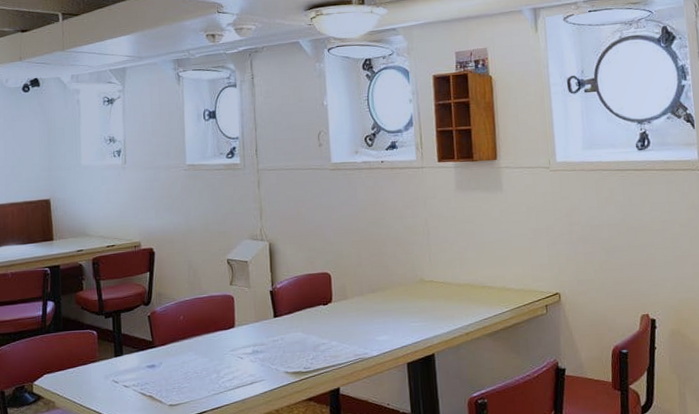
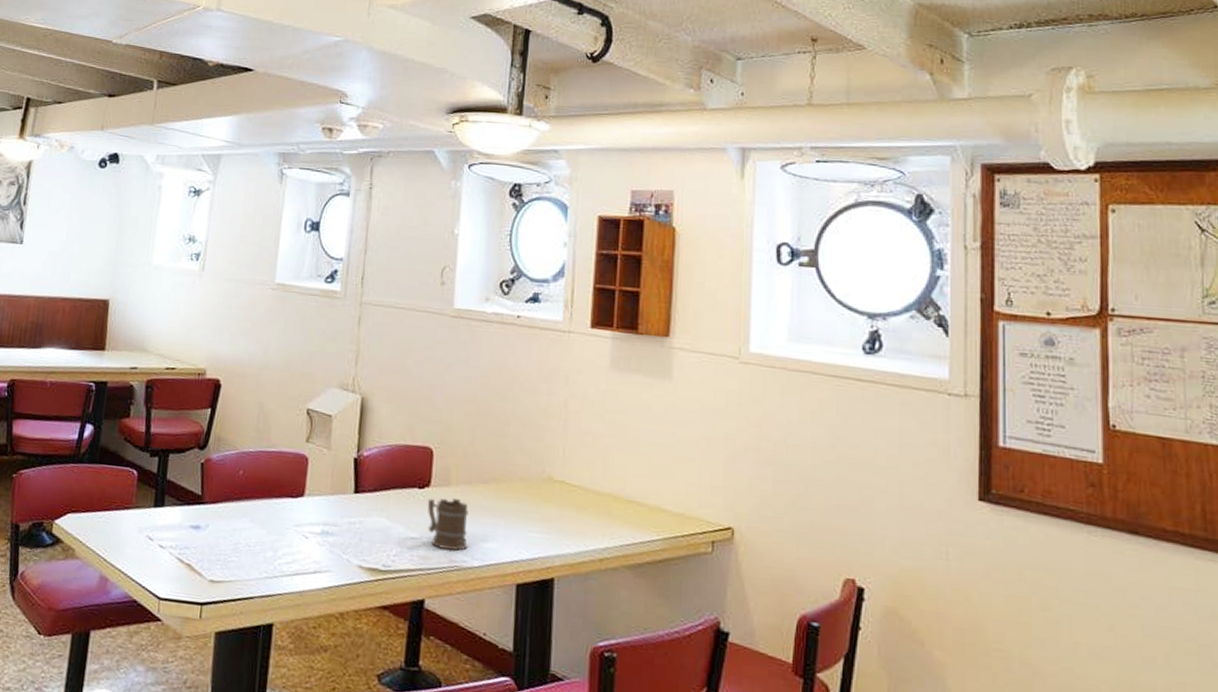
mug: none [331,308,367,347] -> present [427,498,468,551]

